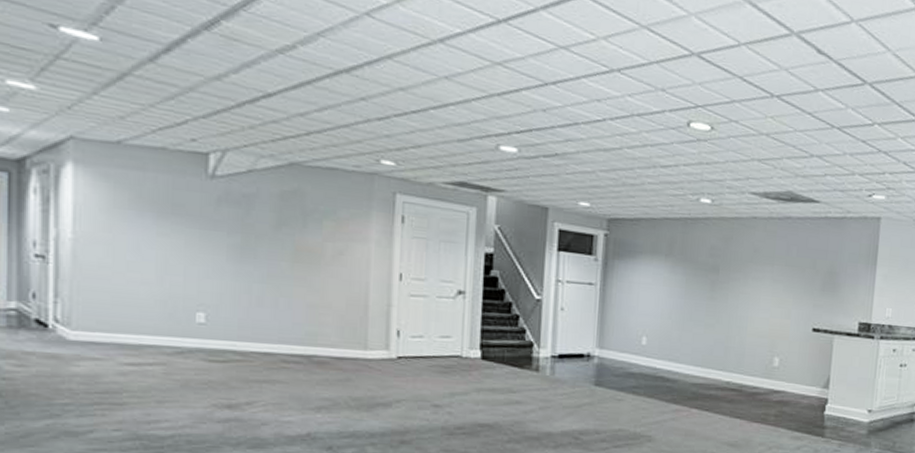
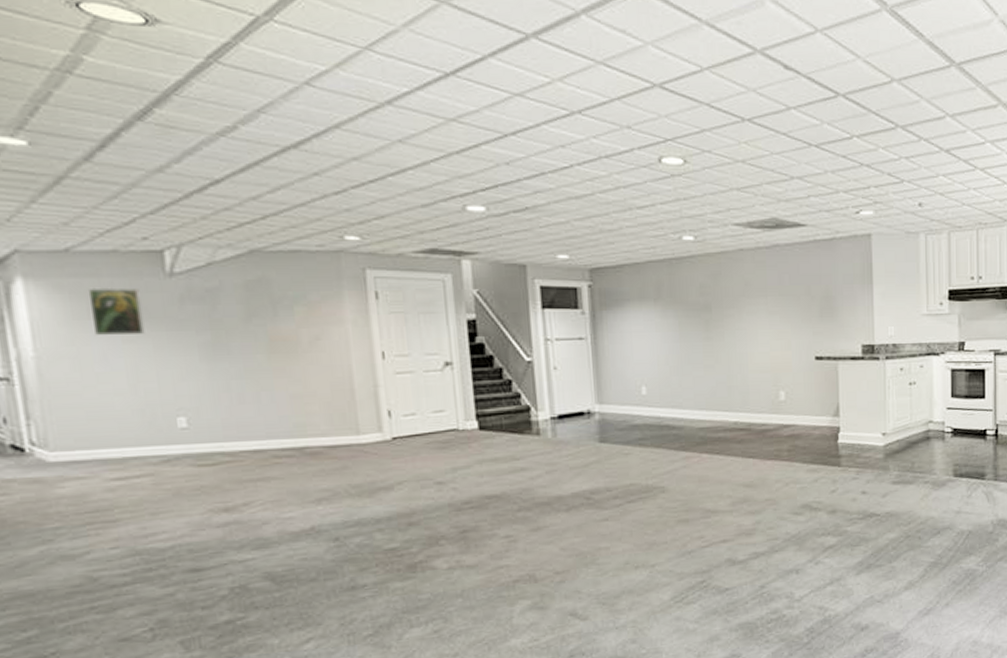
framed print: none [131,180,182,229] -> present [87,287,145,335]

